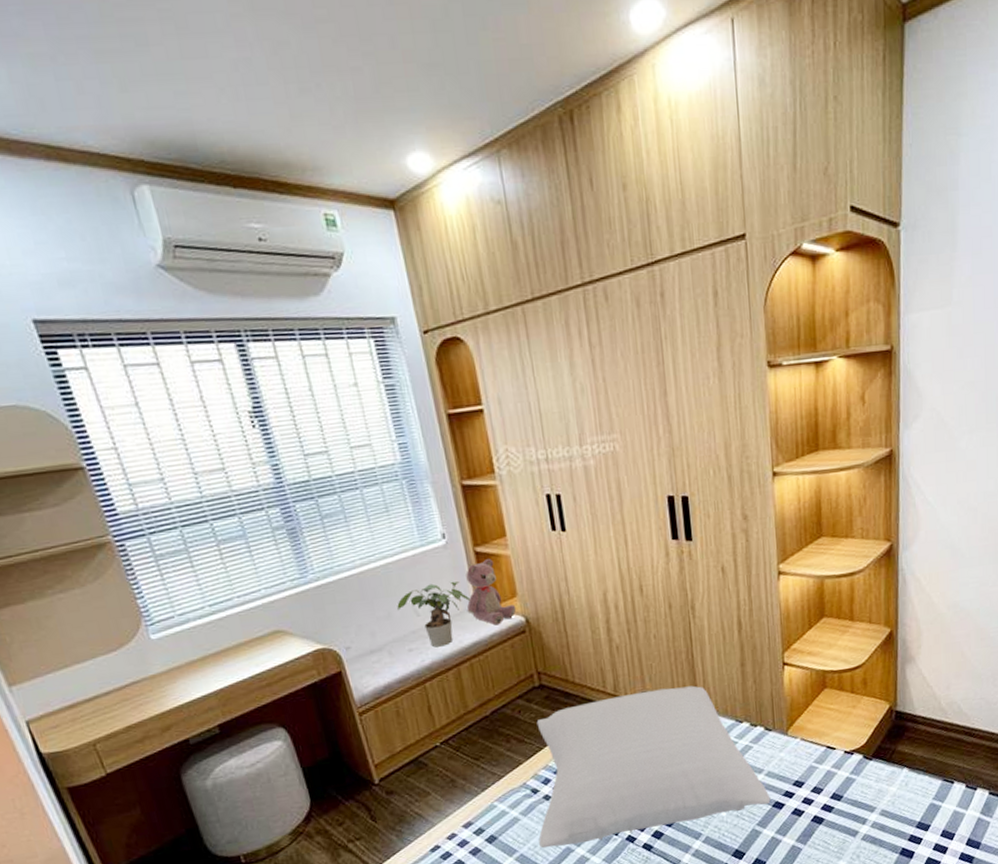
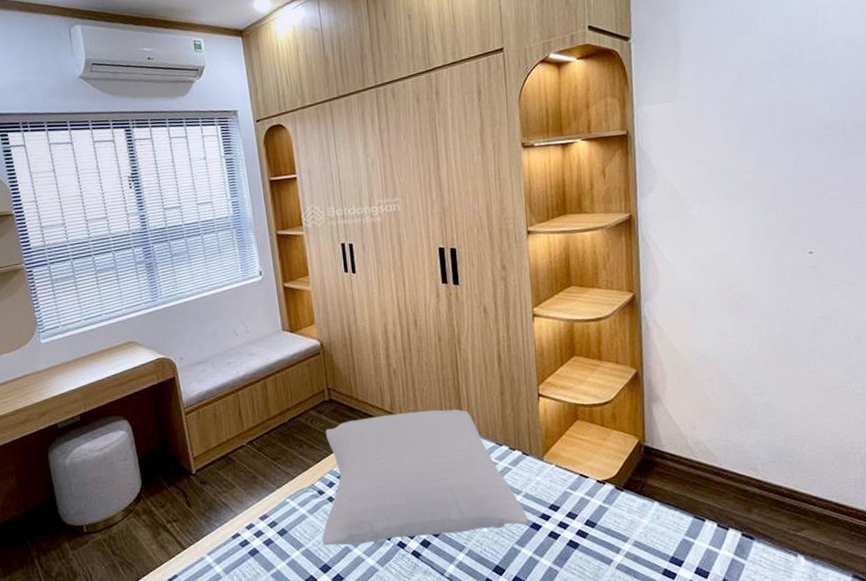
potted plant: present [397,581,471,648] -> none [221,309,278,362]
teddy bear: present [466,559,517,626] -> none [274,293,314,347]

